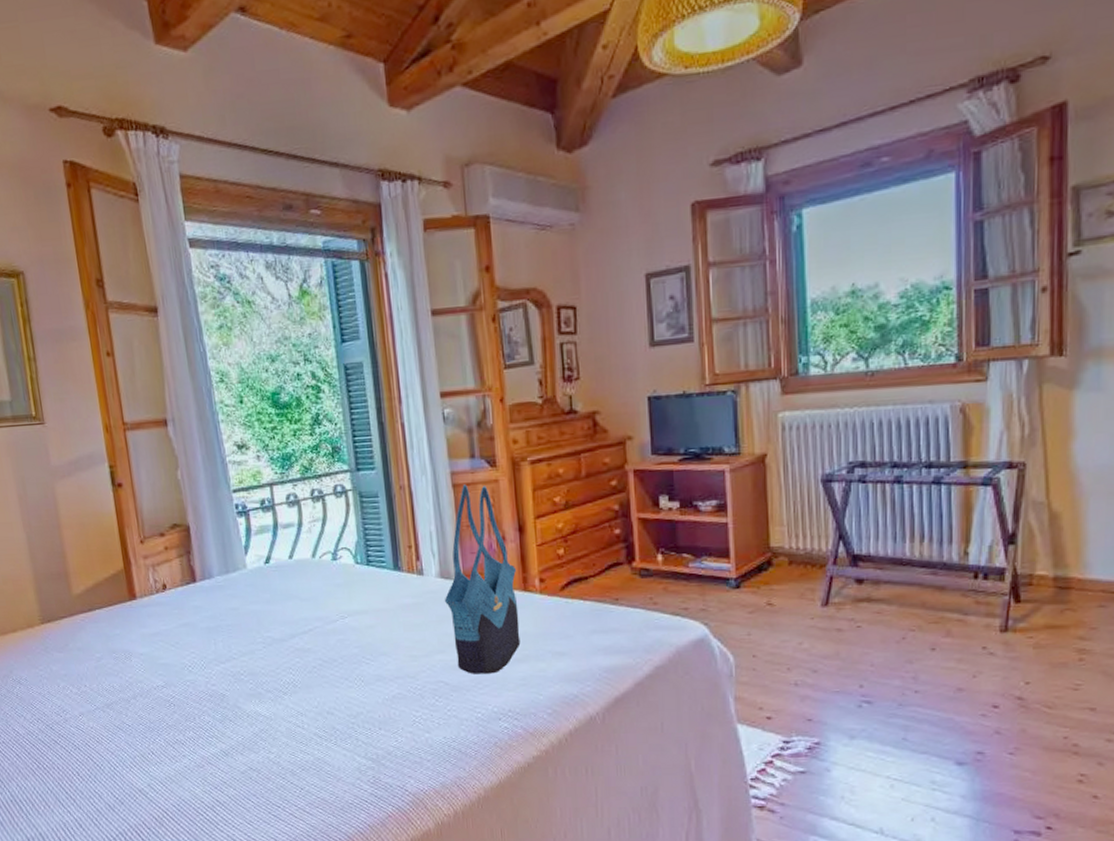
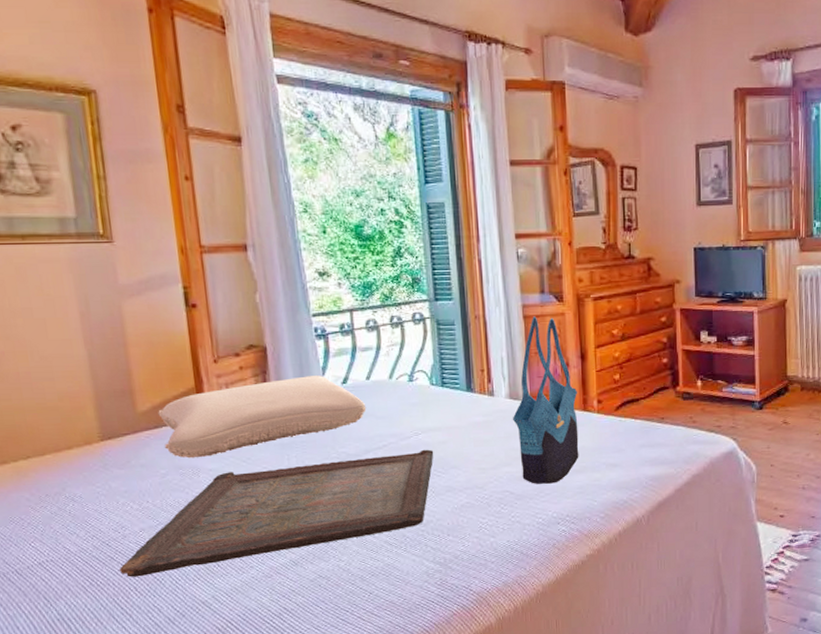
serving tray: none [62,634,362,762] -> present [119,449,434,577]
pillow: none [91,555,291,642] -> present [158,376,367,459]

